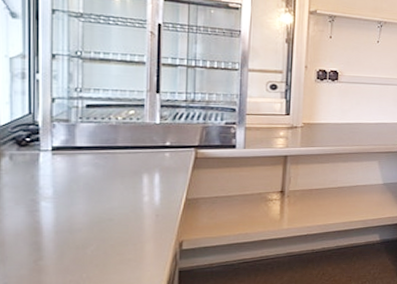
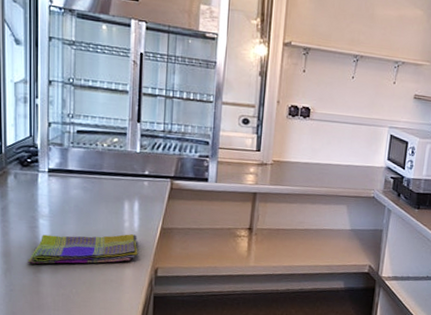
dish towel: none [27,209,160,252] -> present [28,234,138,264]

